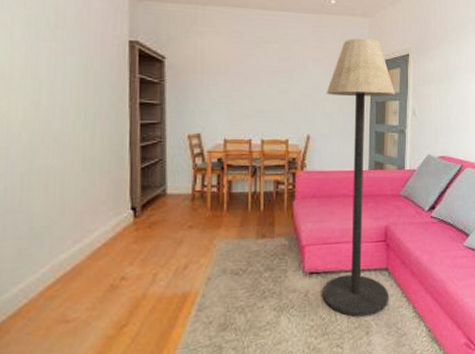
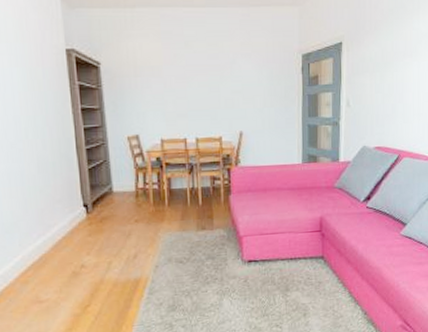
floor lamp: present [323,38,396,317] -> none [256,29,329,301]

